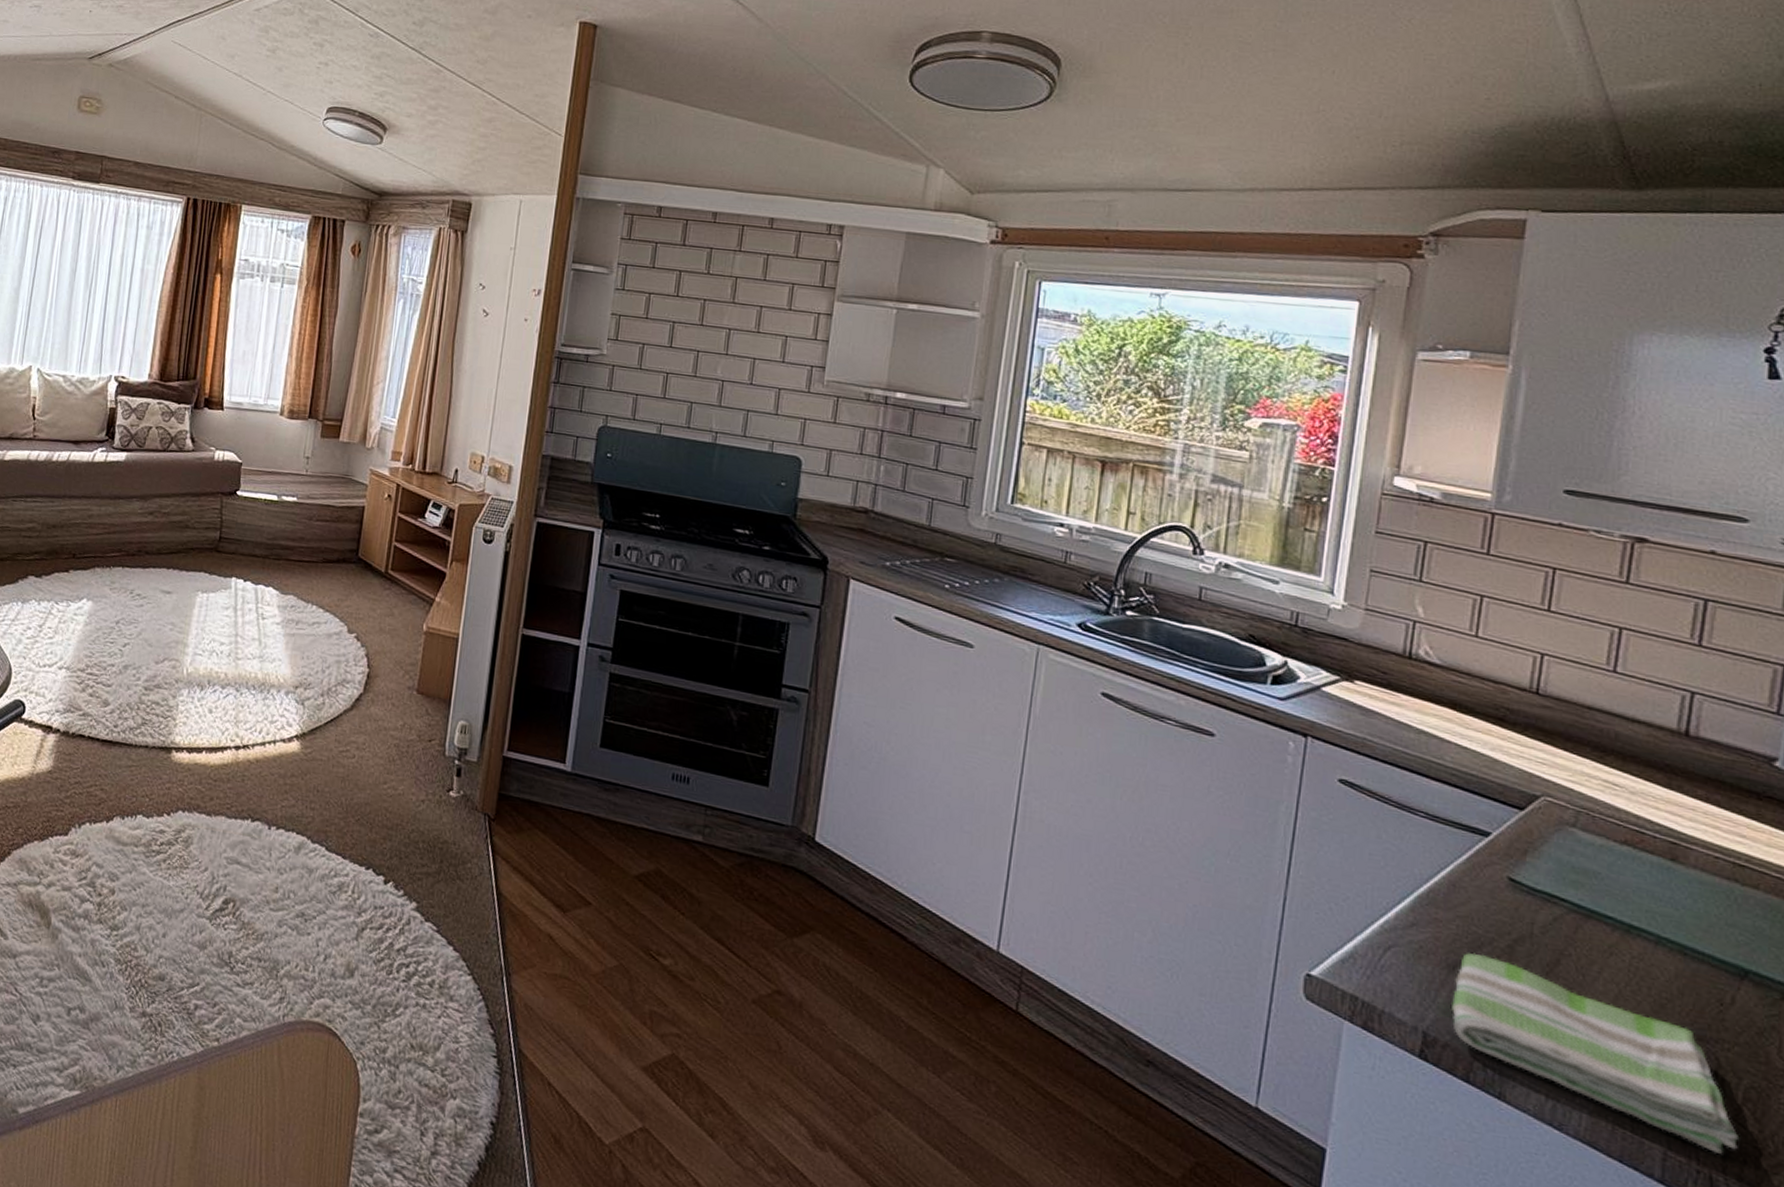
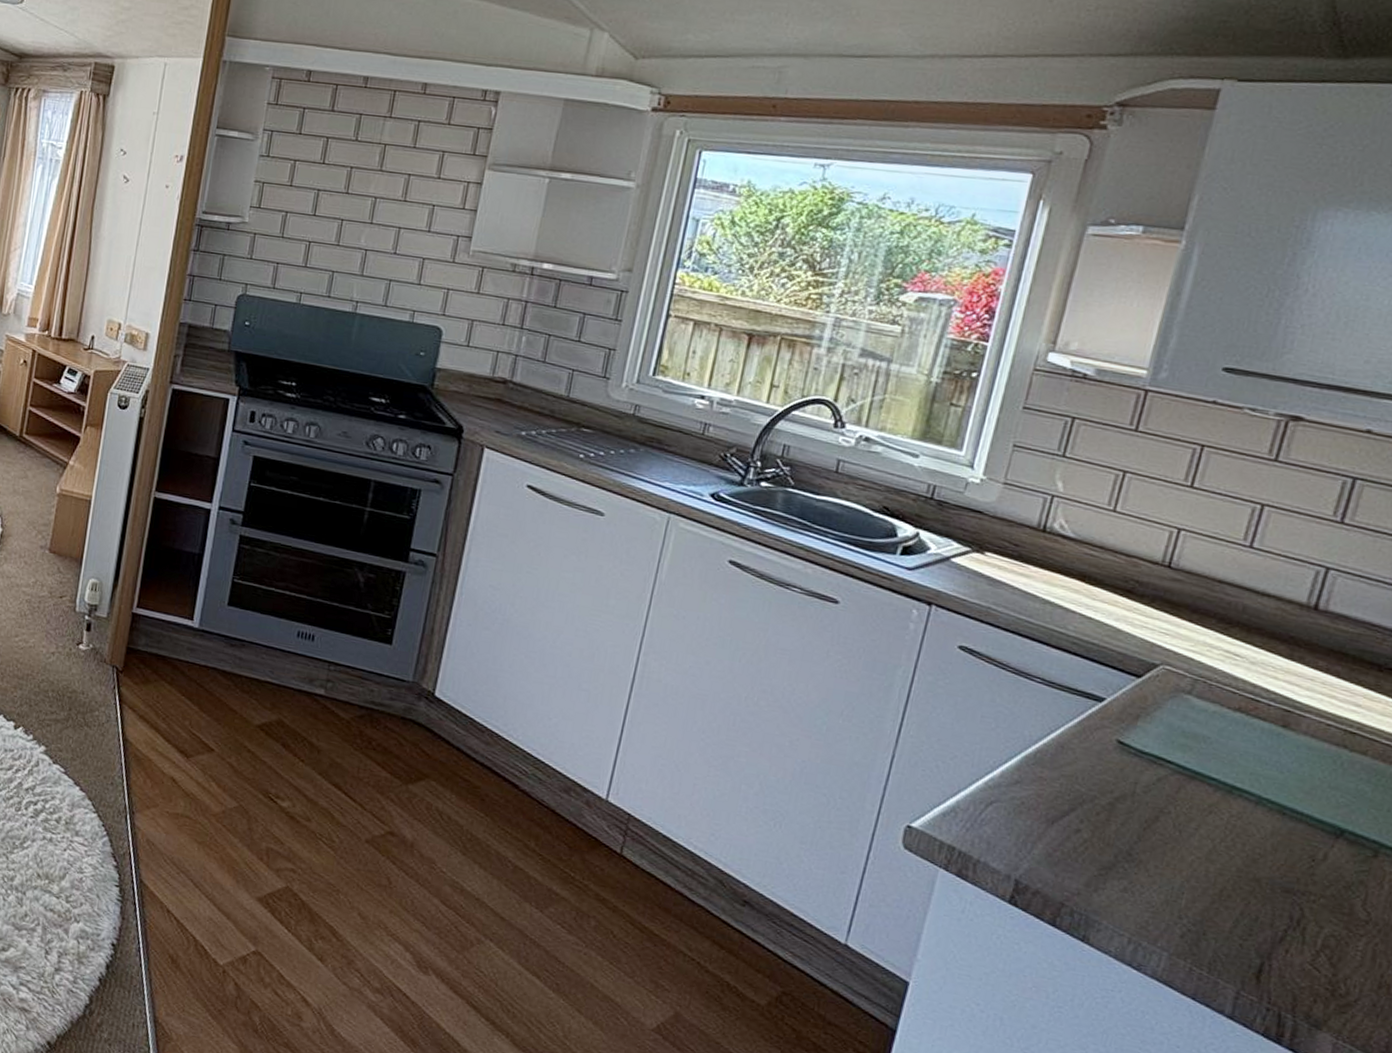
dish towel: present [1452,952,1740,1154] -> none [1045,809,1314,994]

